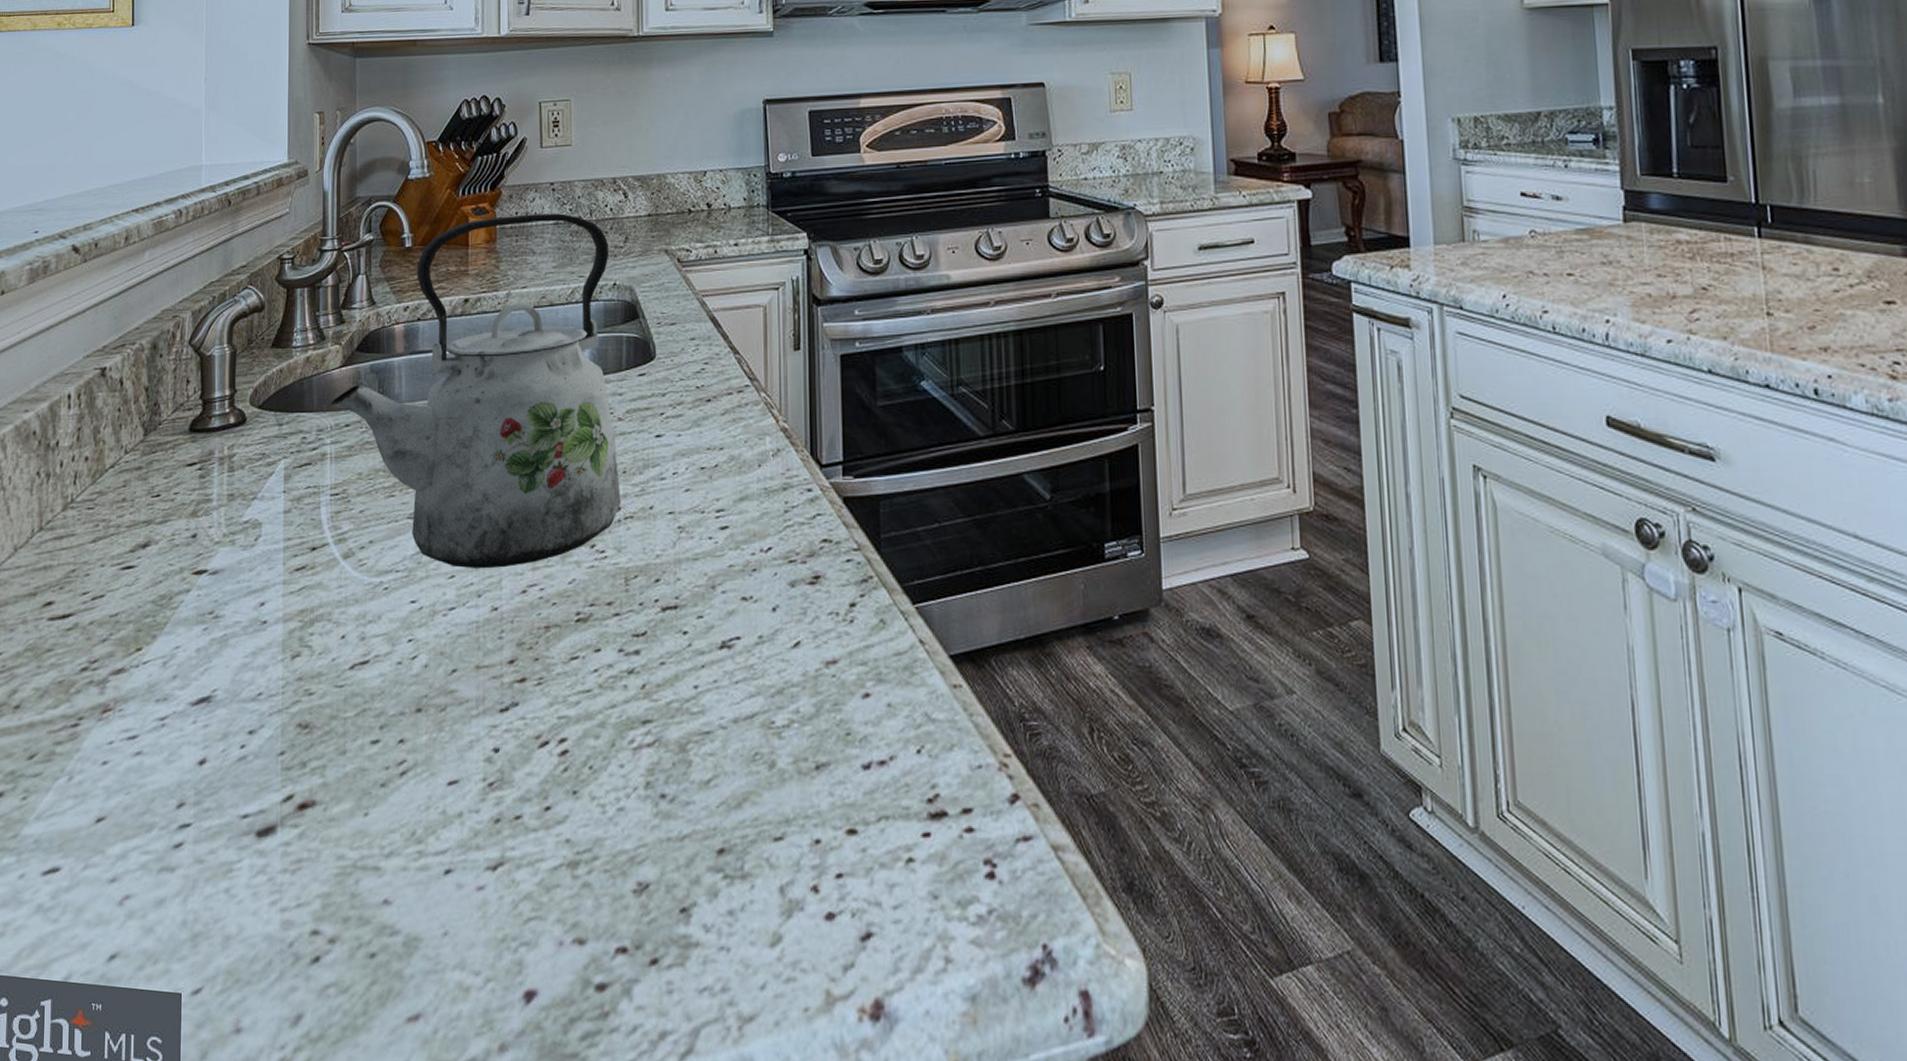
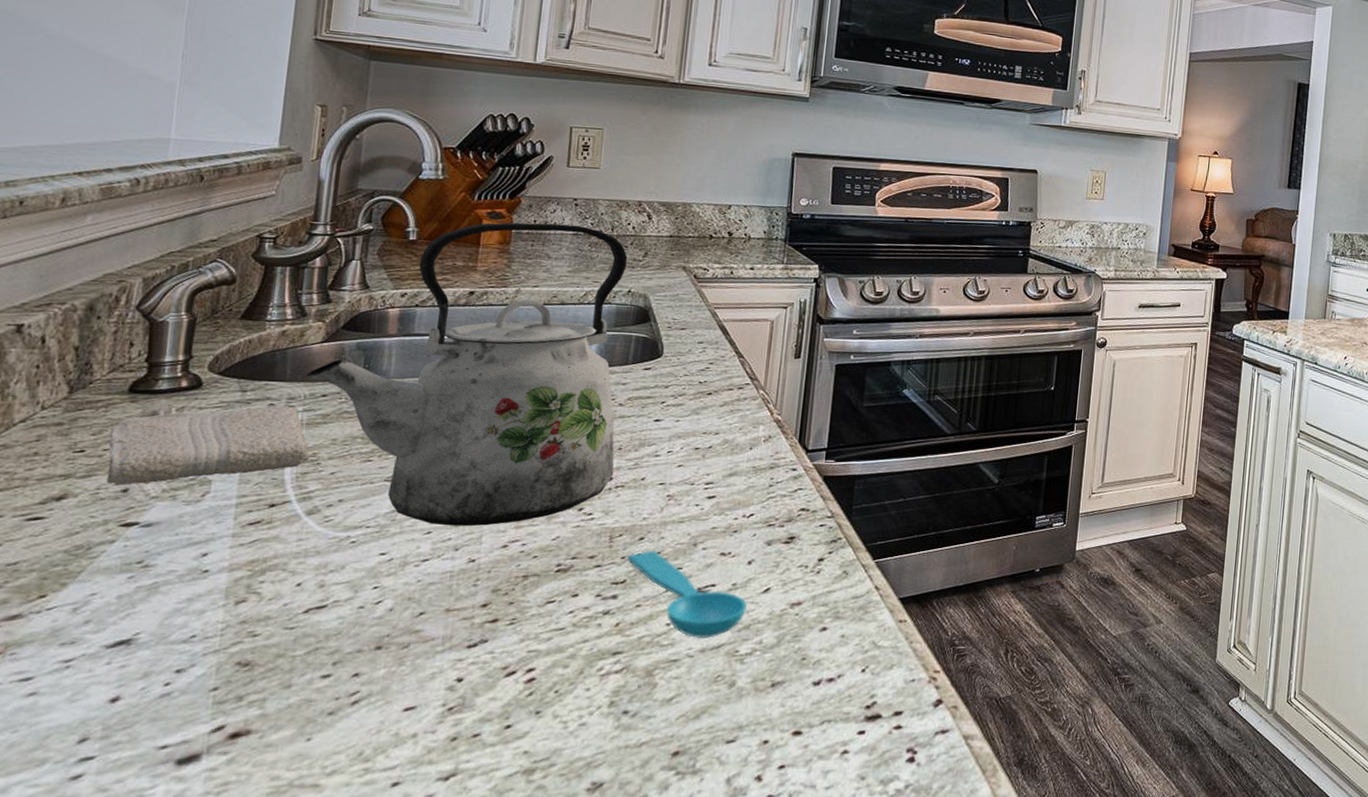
washcloth: none [178,439,340,531] -> present [106,406,309,486]
spoon: none [644,594,778,705] -> present [626,550,748,638]

